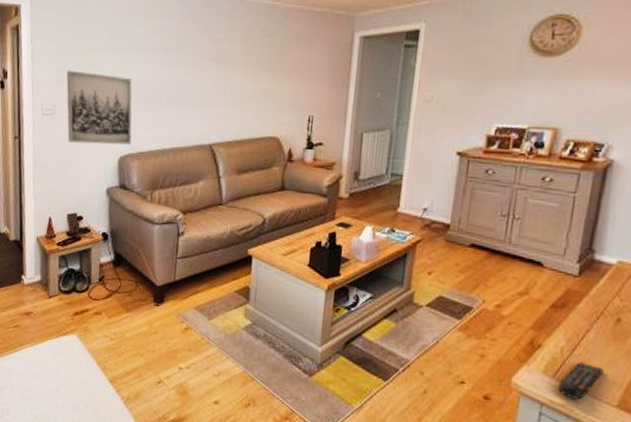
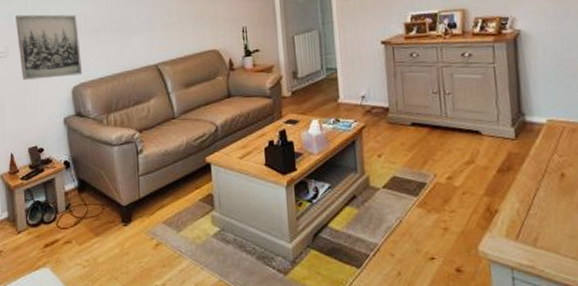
remote control: present [558,362,605,400] -> none [524,221,563,259]

